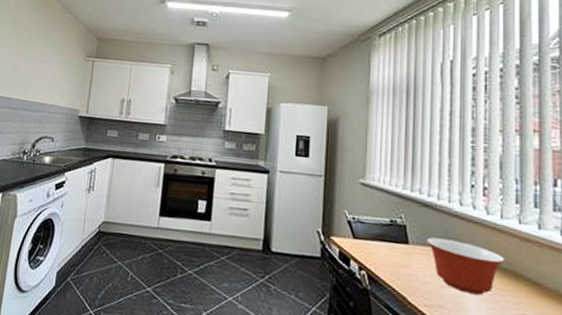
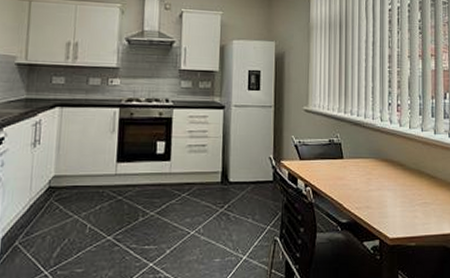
mixing bowl: present [425,237,506,295] -> none [356,150,413,193]

